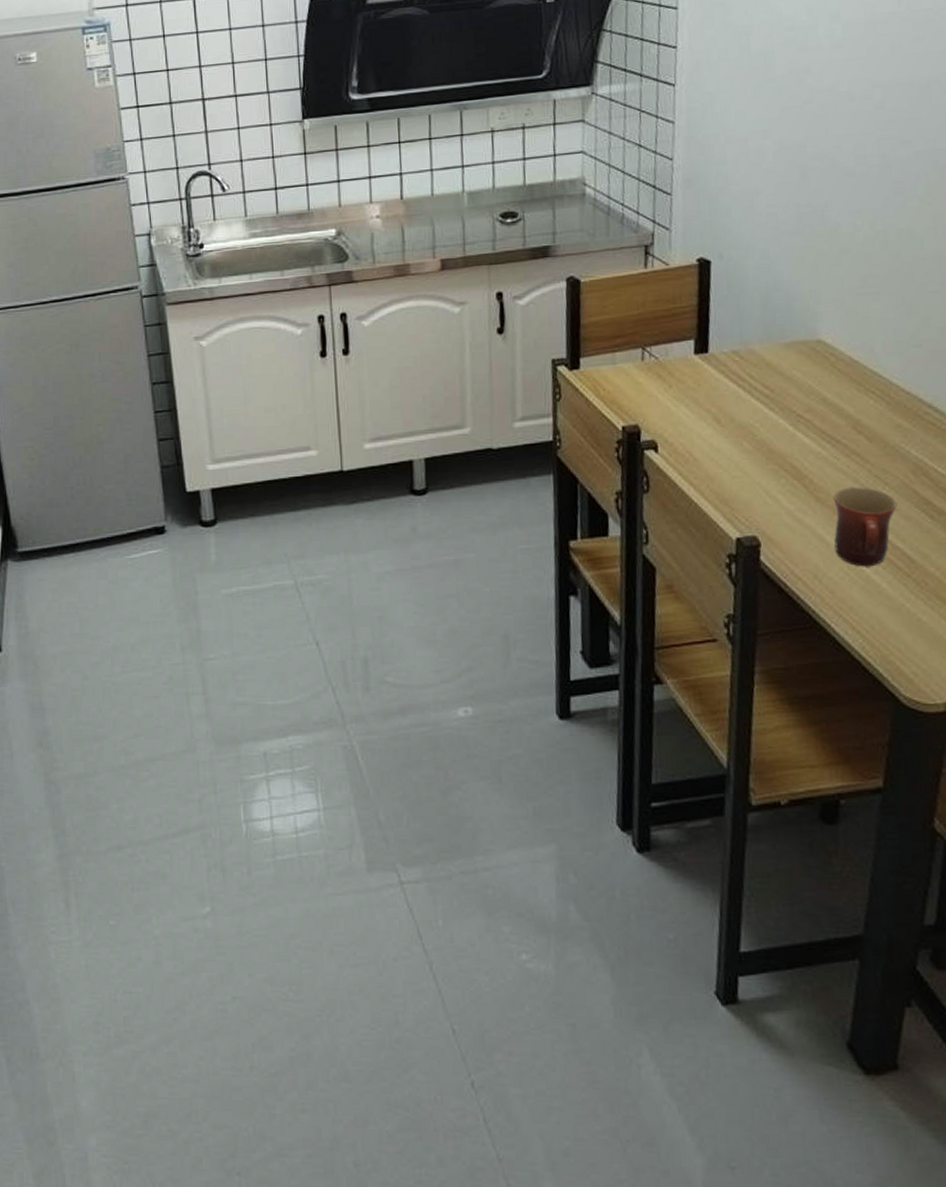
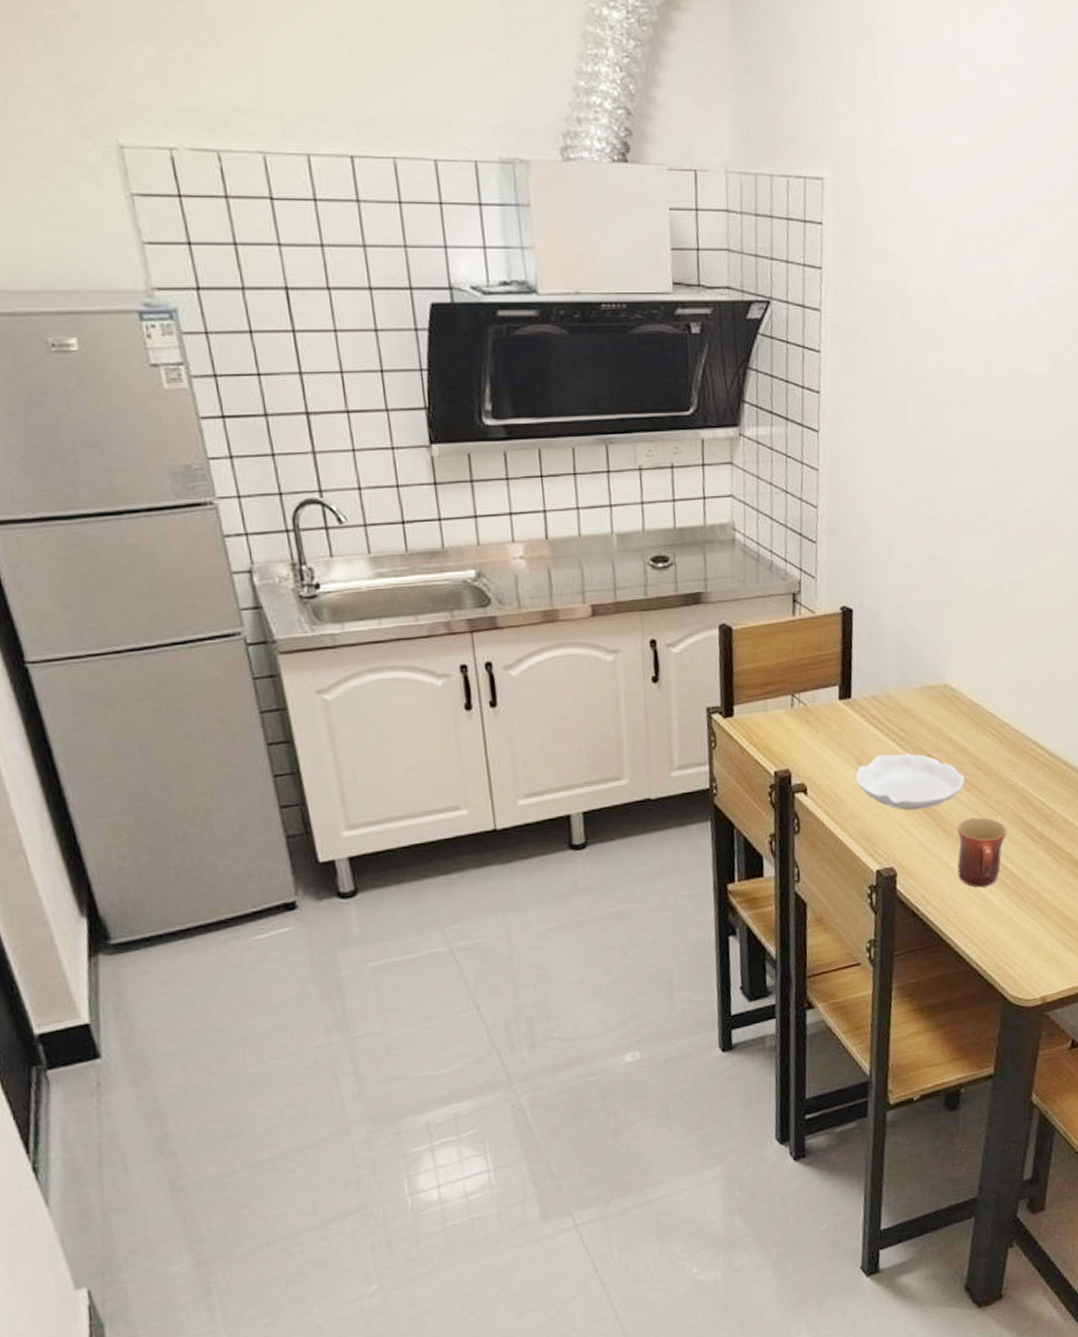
bowl: none [712,412,843,475] -> present [855,753,965,811]

